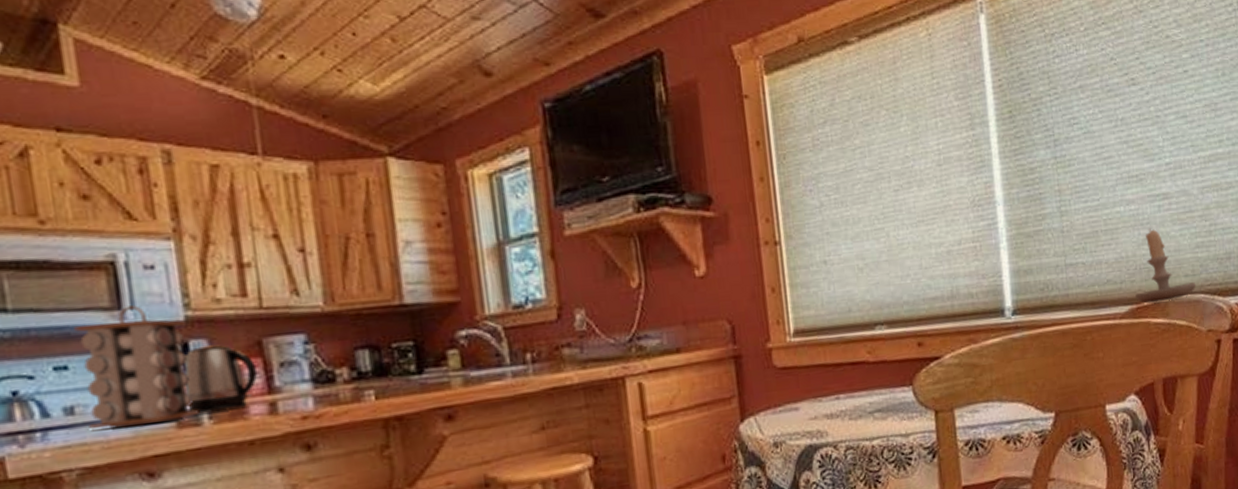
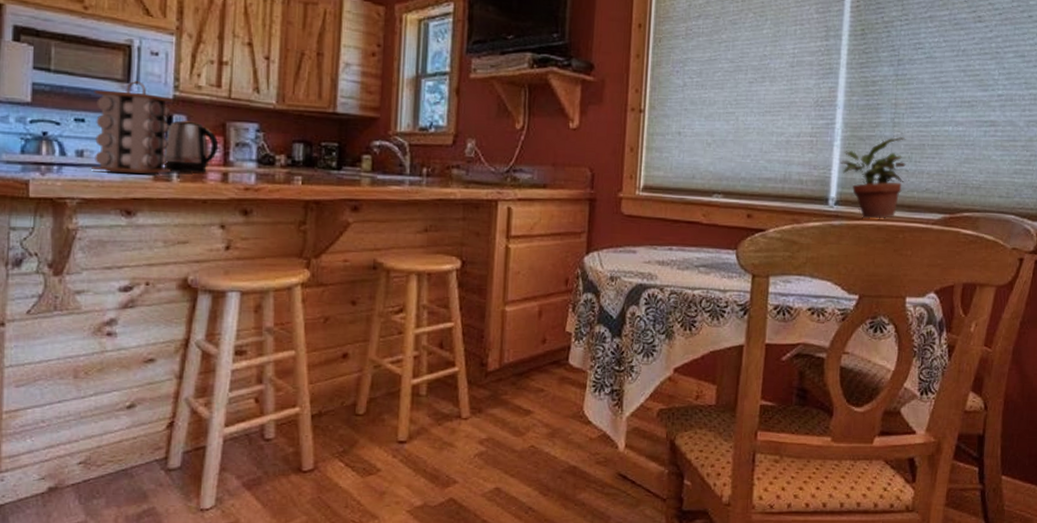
potted plant: none [1009,226,1083,325] -> present [839,136,906,219]
candle: present [1135,228,1196,304] -> none [950,149,1009,216]

